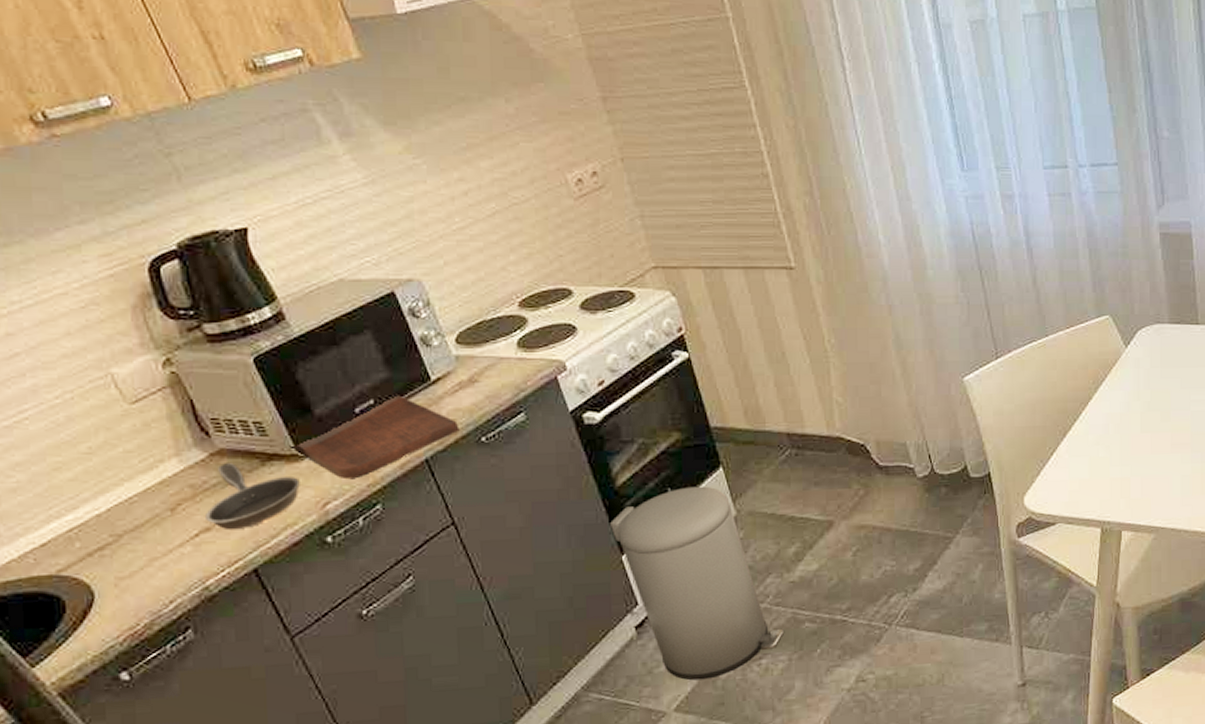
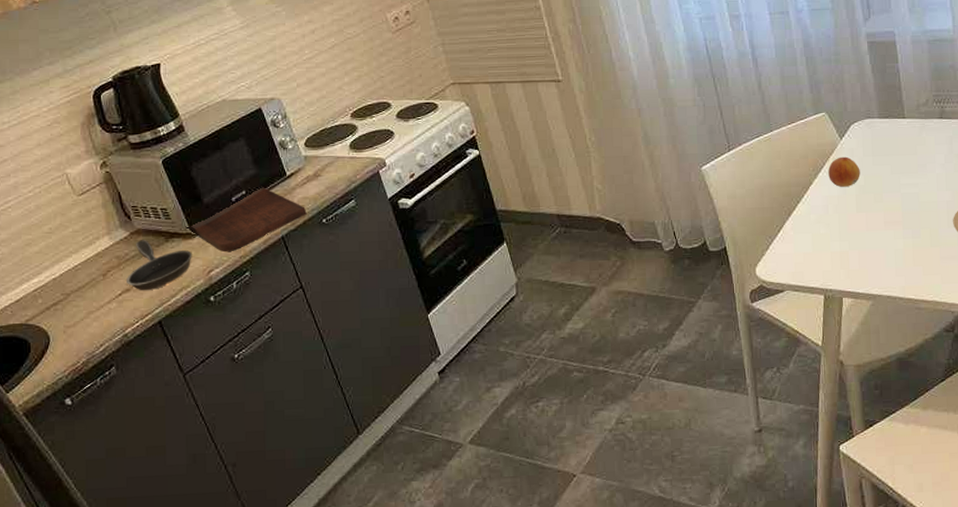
pedal bin: present [610,486,785,681] -> none [419,258,557,418]
fruit: none [1110,367,1146,403] -> present [828,156,860,187]

